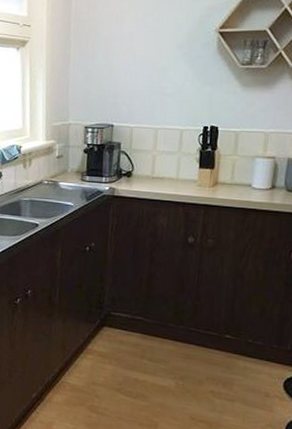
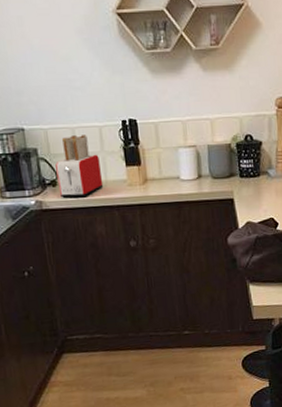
toaster: none [132,135,175,191] -> present [55,135,104,198]

